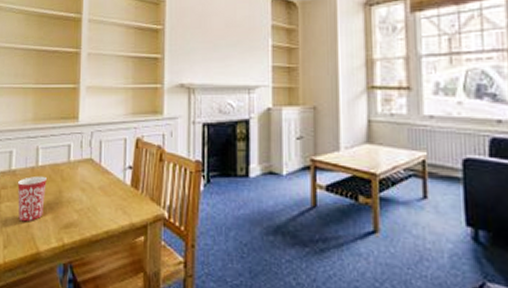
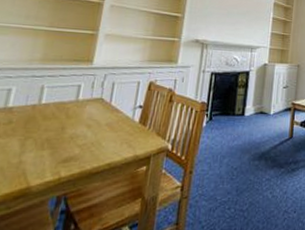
mug: present [17,176,48,222] -> none [8,113,51,158]

